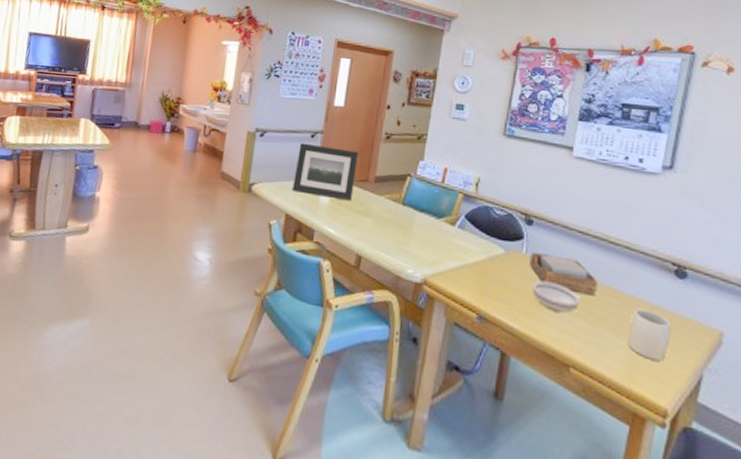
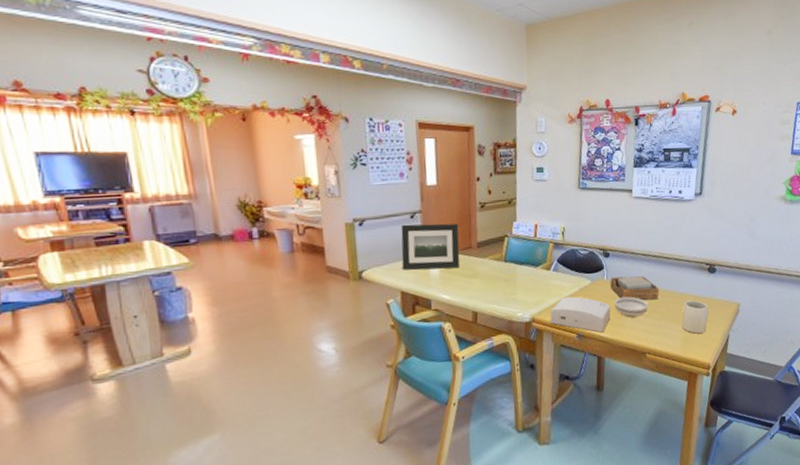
tissue dispenser: none [445,262,527,322] -> present [550,296,611,333]

